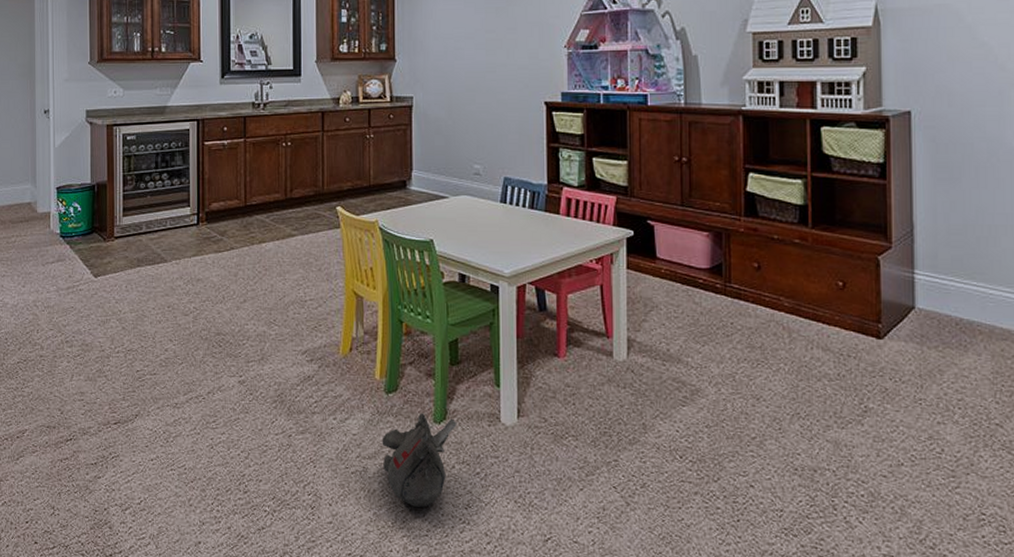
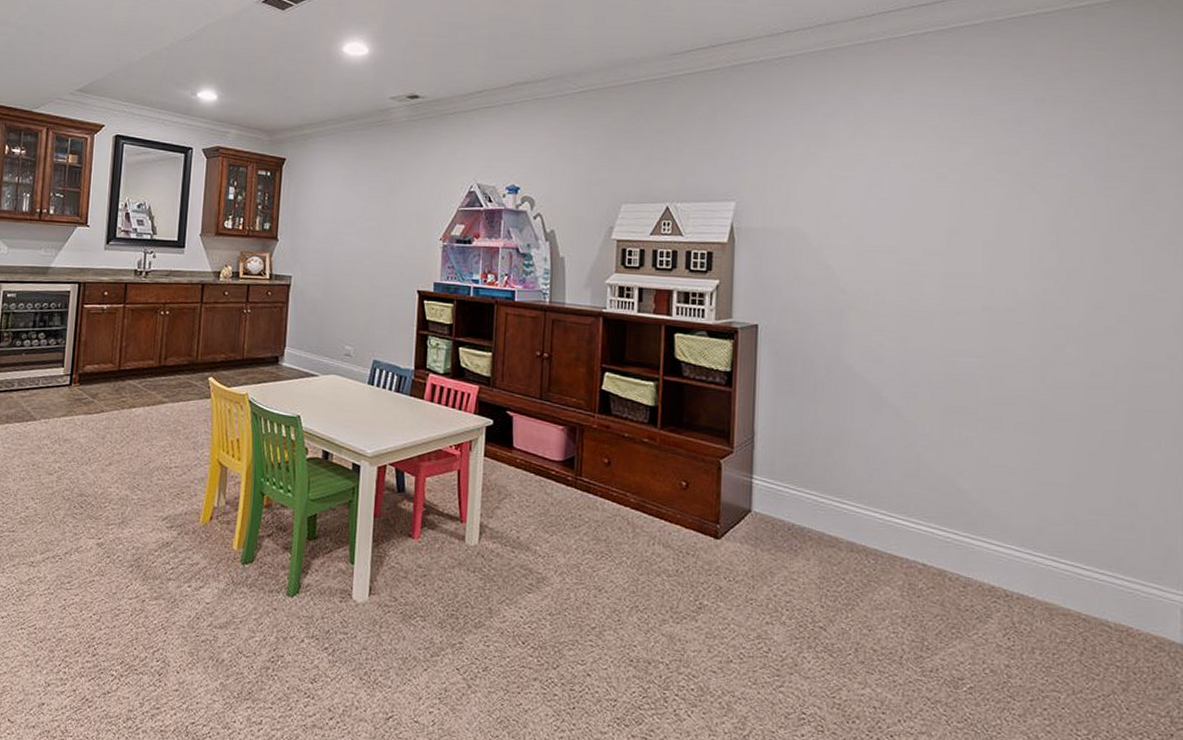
plush toy: present [382,413,457,508] -> none [233,585,310,680]

